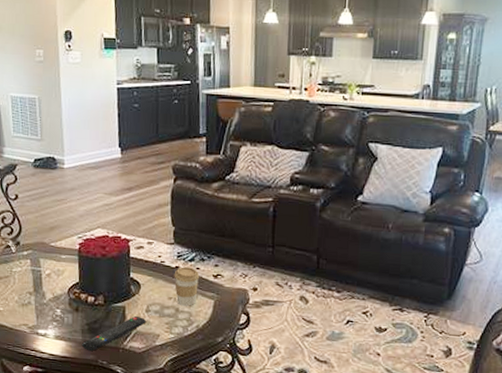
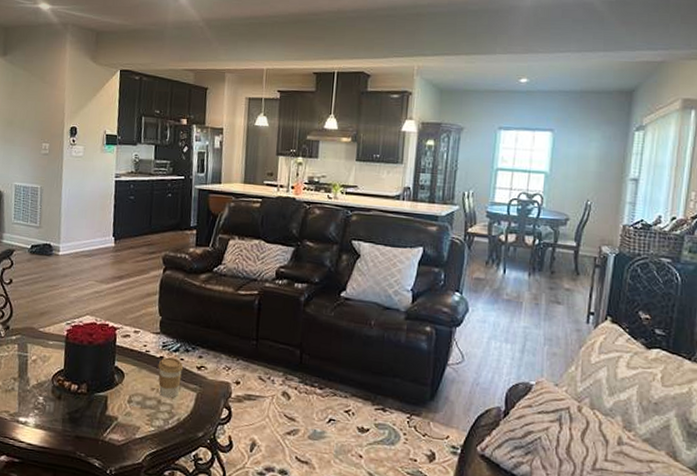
remote control: present [81,316,147,352] -> none [60,407,128,443]

